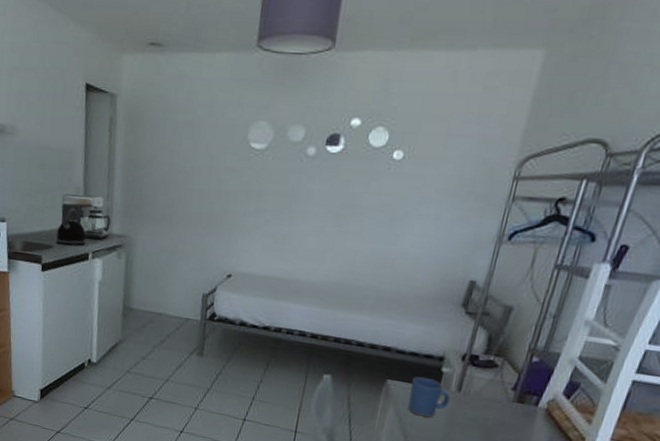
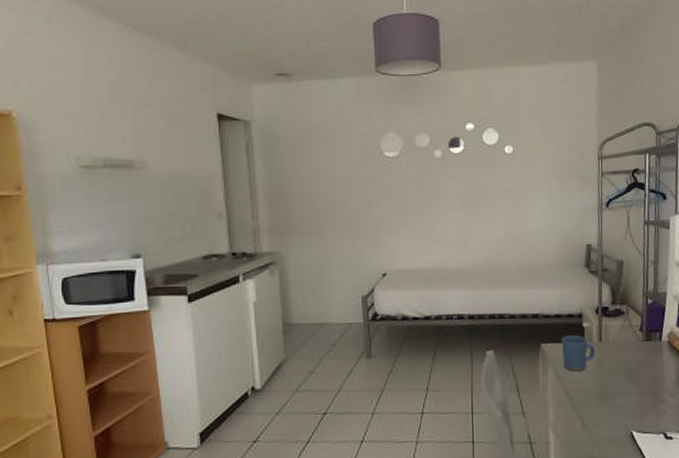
kettle: present [56,207,86,246] -> none [202,232,235,272]
coffee maker: present [61,193,111,240] -> none [203,218,259,261]

